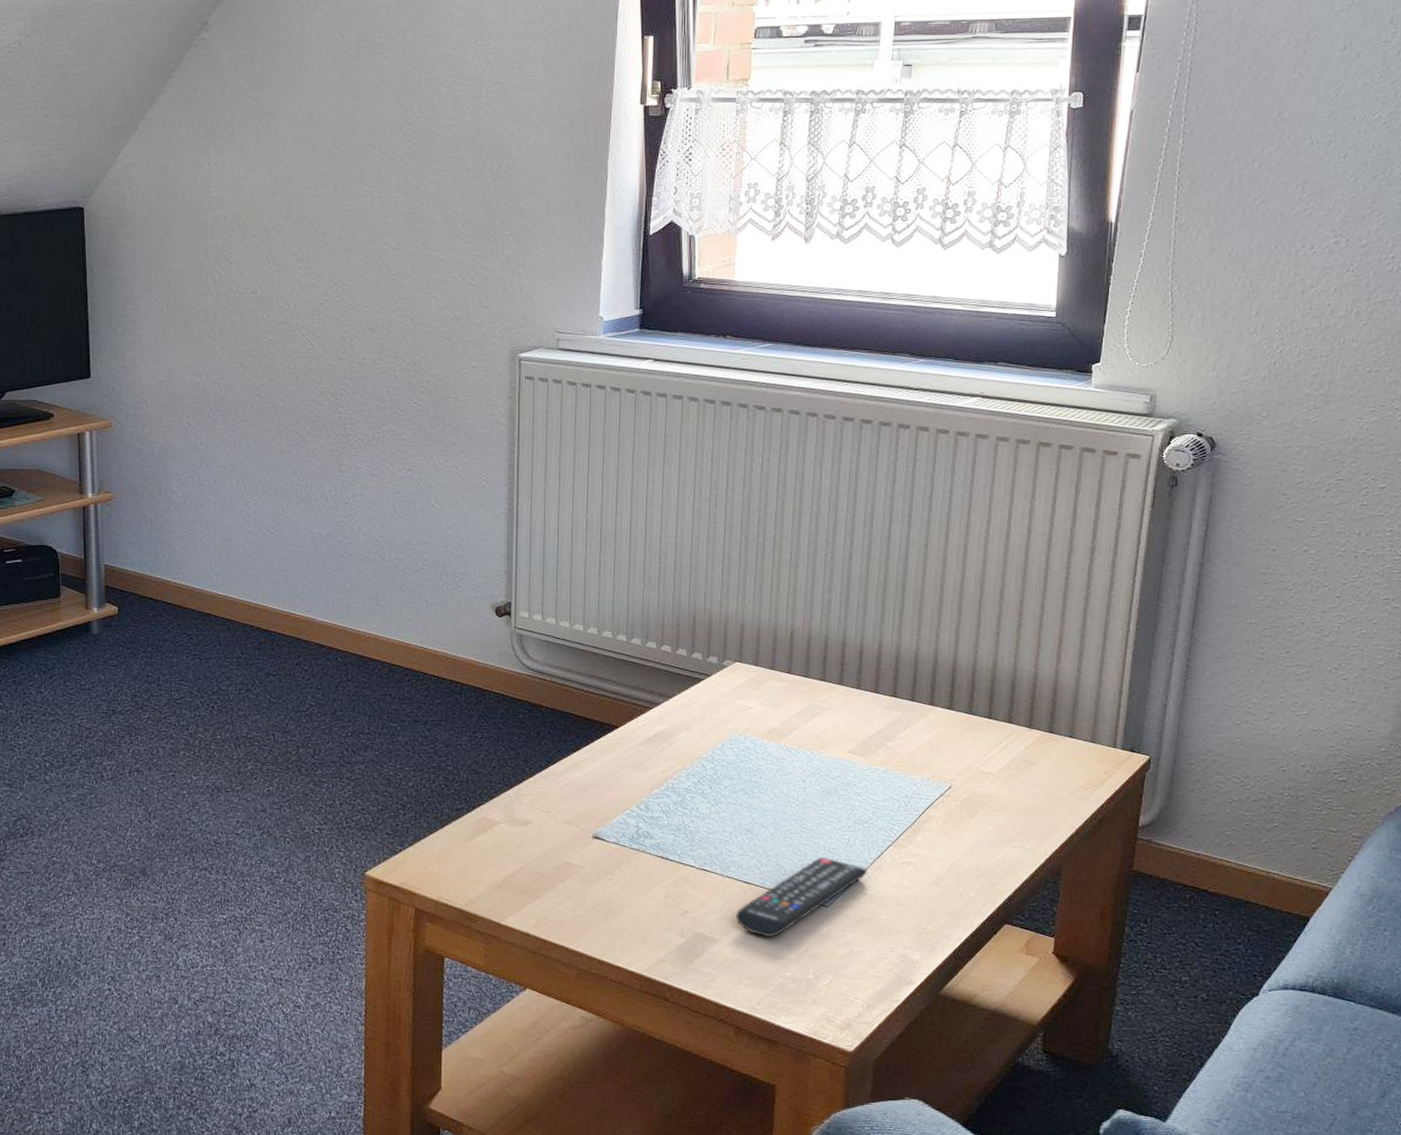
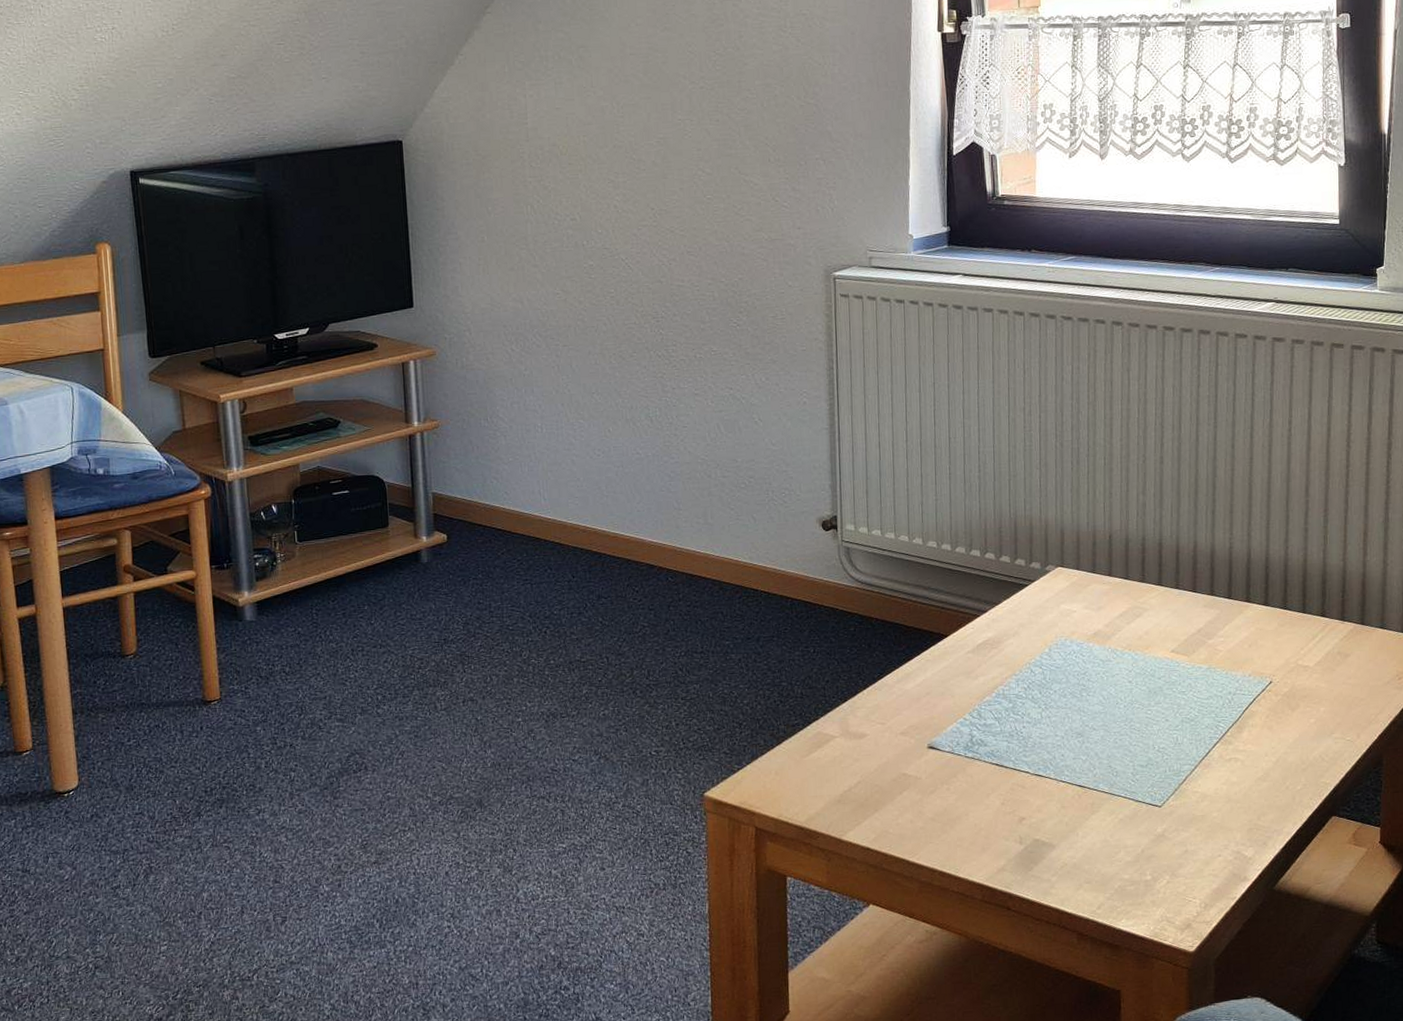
remote control: present [736,857,868,938] -> none [1072,757,1198,841]

